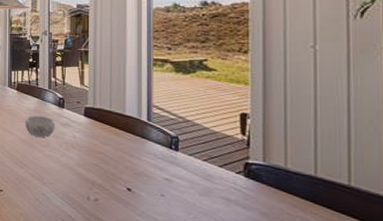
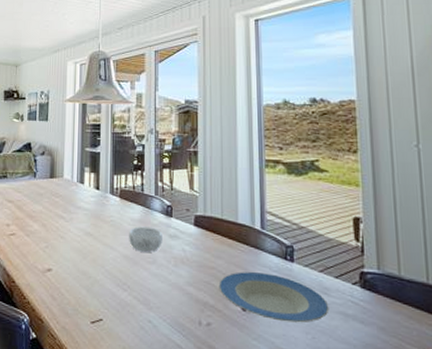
plate: none [106,157,212,204] -> present [219,272,329,323]

